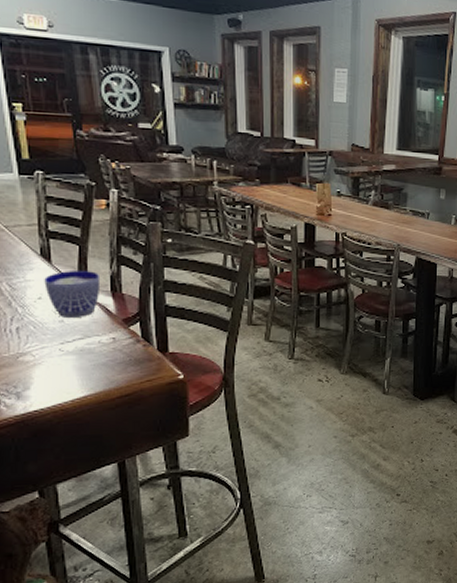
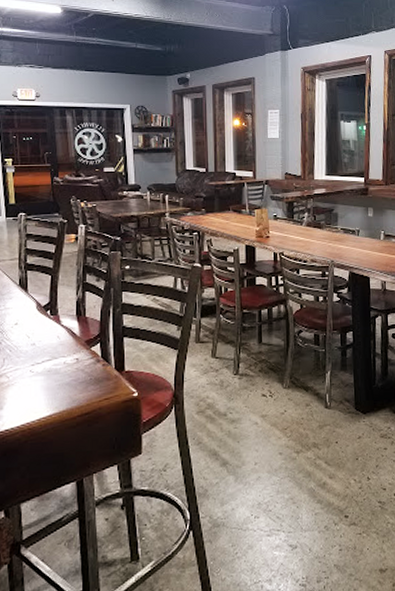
cup: present [44,271,101,317] -> none [21,298,68,341]

